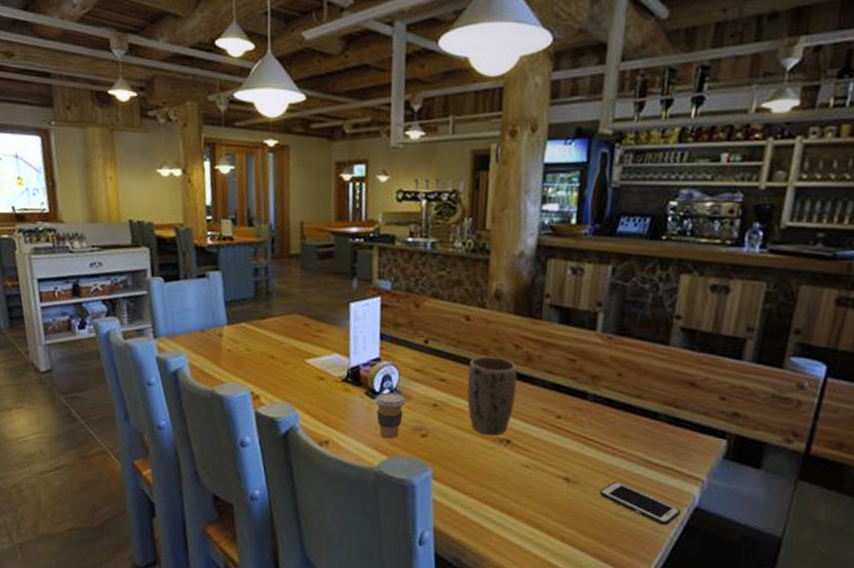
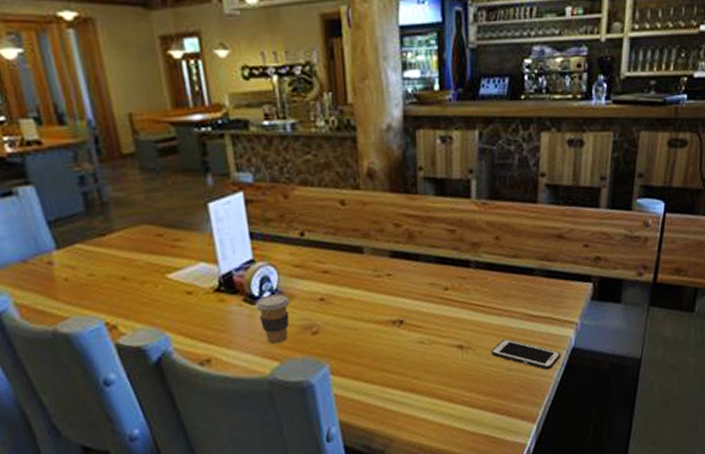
plant pot: present [467,356,517,436] -> none [351,239,402,321]

